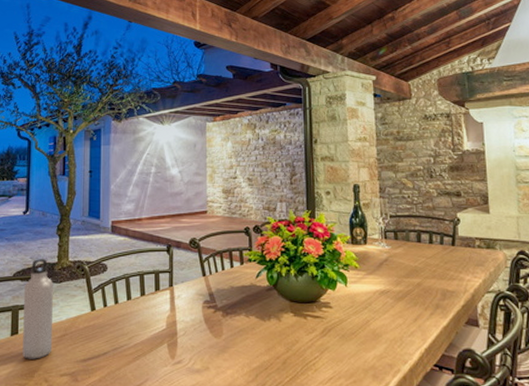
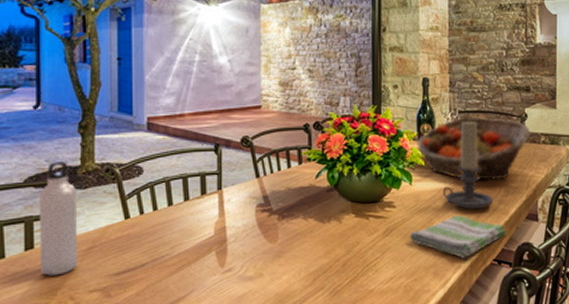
dish towel: none [347,318,446,362] -> present [409,215,507,258]
fruit basket: none [350,221,464,283] -> present [417,117,530,180]
candle holder: none [377,225,430,313] -> present [442,121,494,210]

